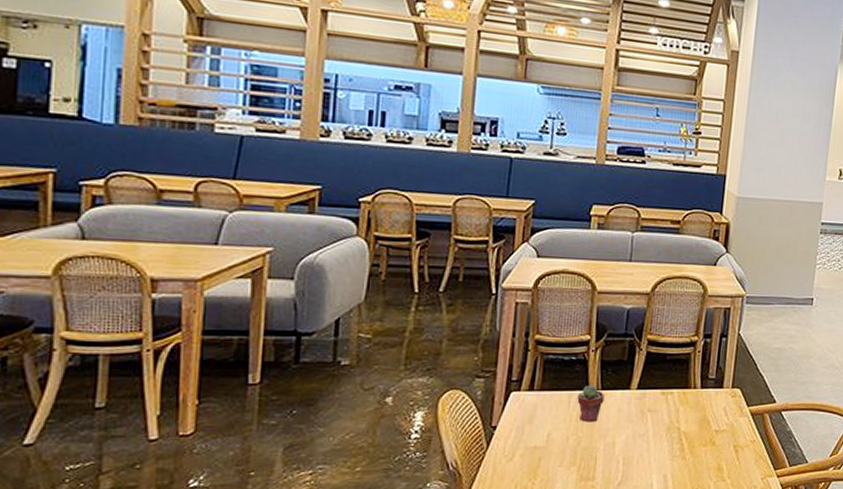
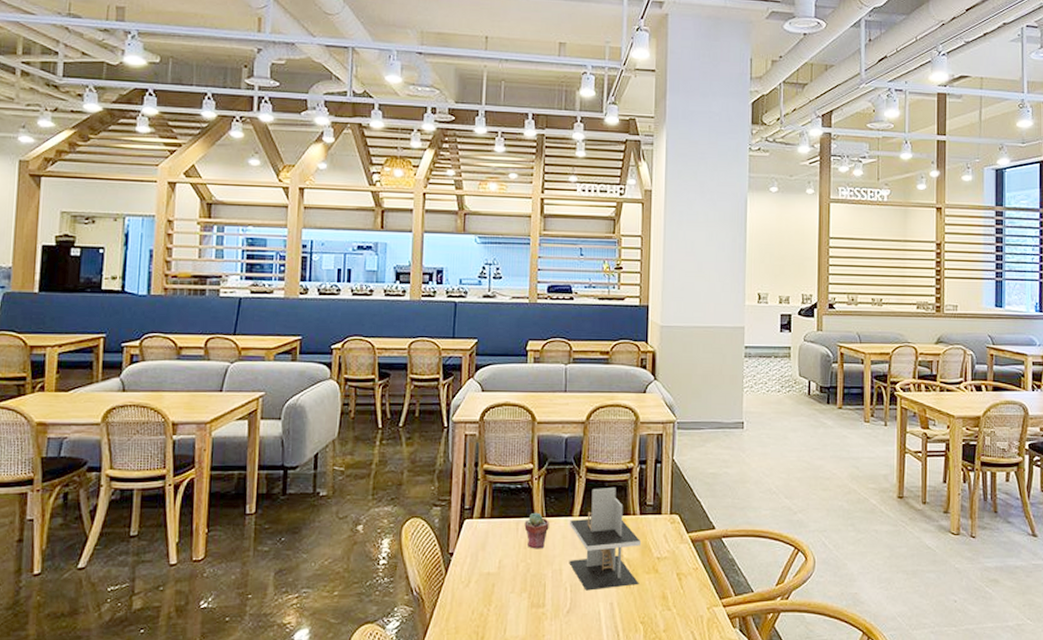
napkin holder: none [623,361,700,463] -> present [569,488,640,591]

